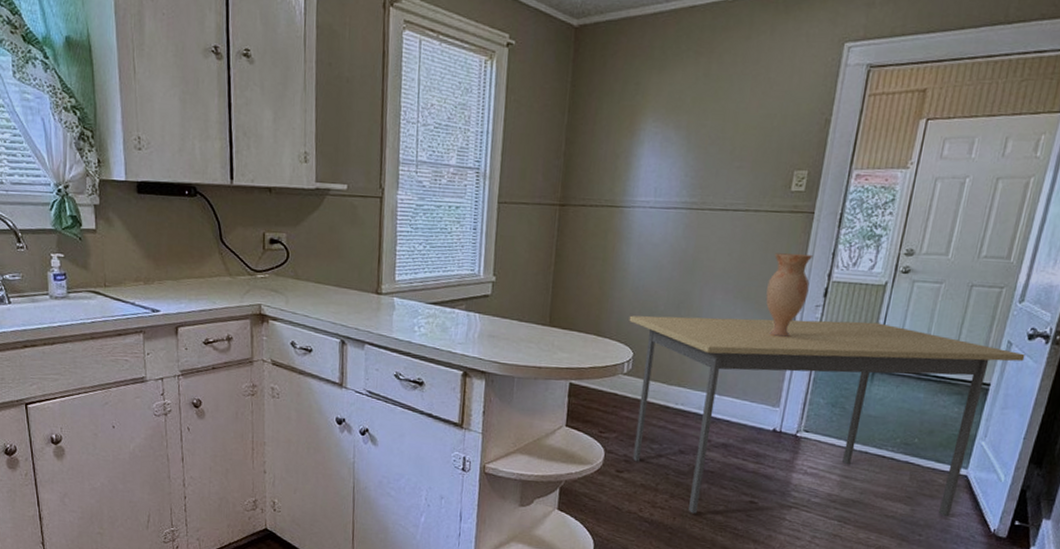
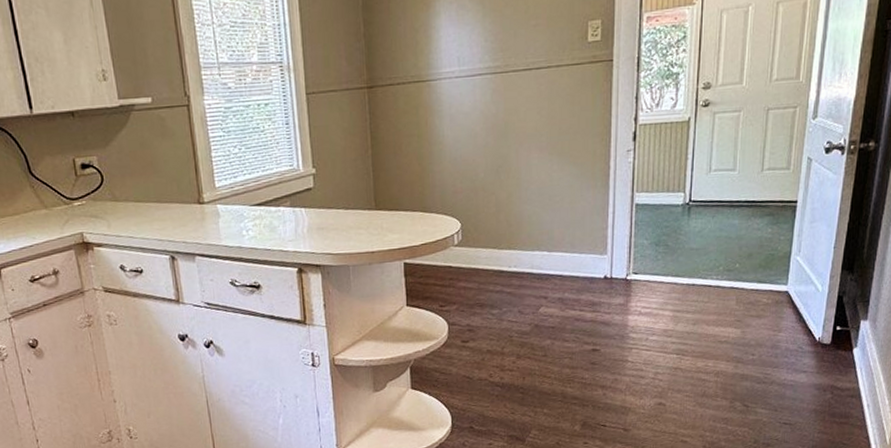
dining table: present [629,315,1025,517] -> none [452,158,825,371]
vase: present [765,253,812,337] -> none [579,102,618,186]

